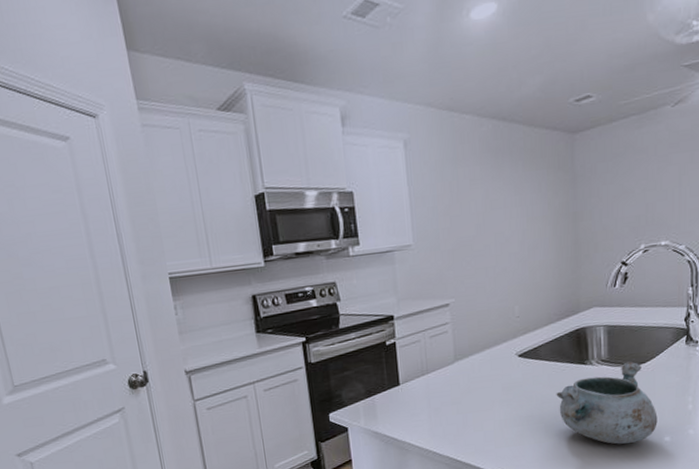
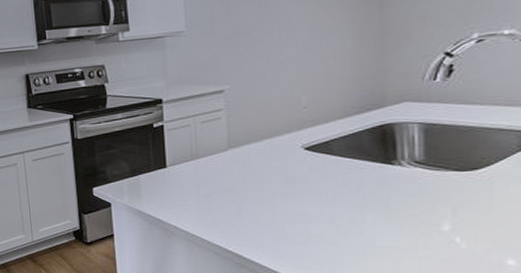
decorative bowl: present [556,361,658,445] -> none [352,166,497,262]

